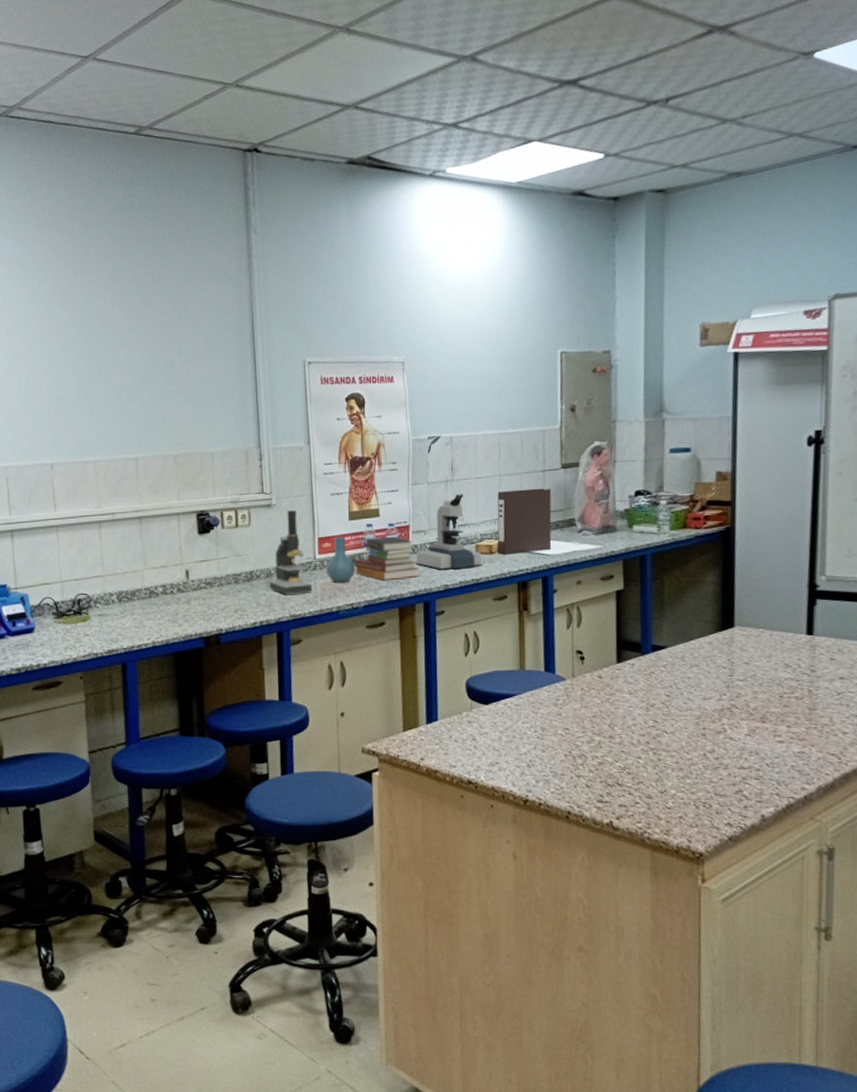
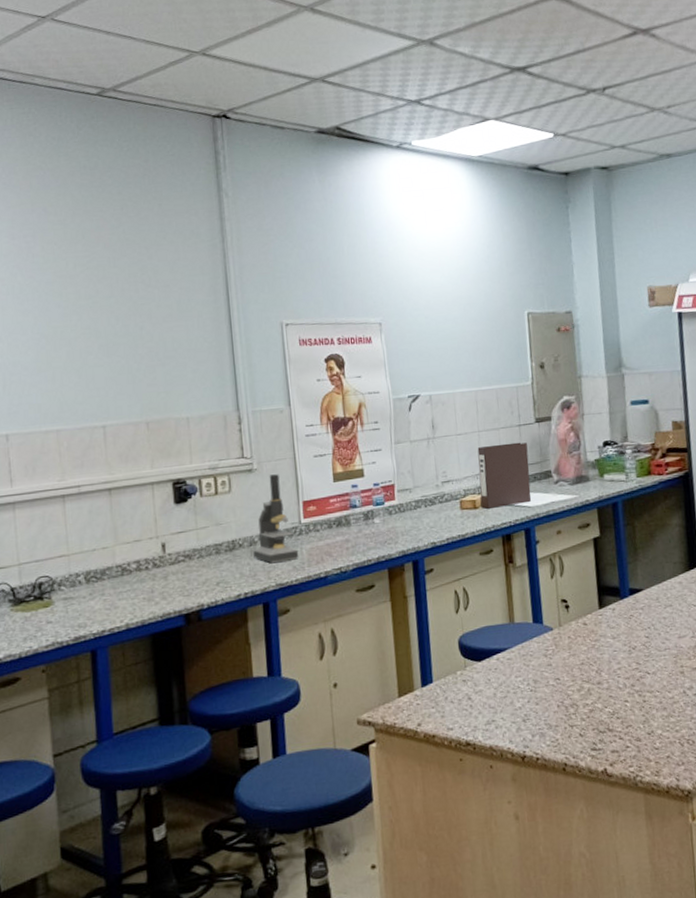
flask: present [325,536,355,582] -> none [311,498,342,547]
books: present [353,537,420,580] -> none [340,496,407,542]
microscope: present [414,494,484,570] -> none [401,451,469,528]

